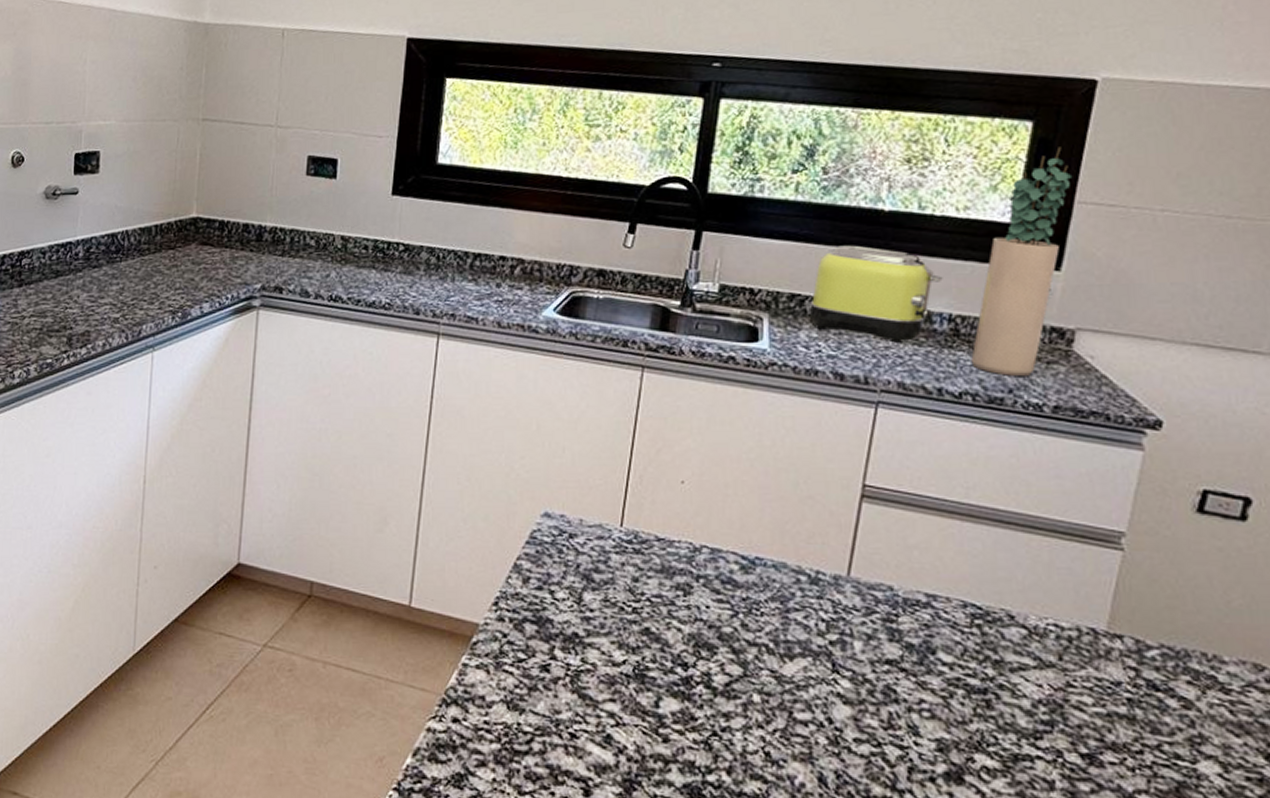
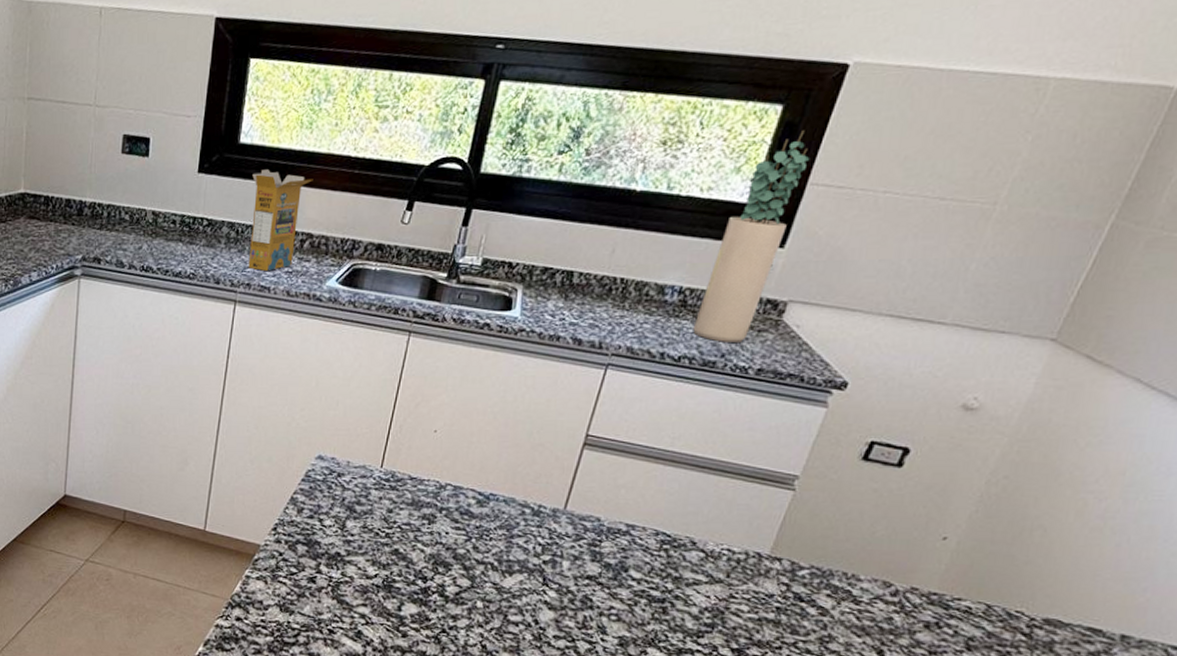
cereal box: none [452,191,522,300] -> present [248,170,313,271]
toaster: present [810,245,943,343] -> none [559,223,679,312]

